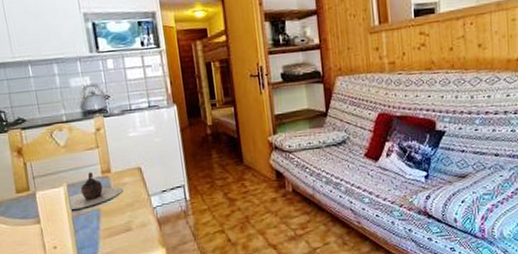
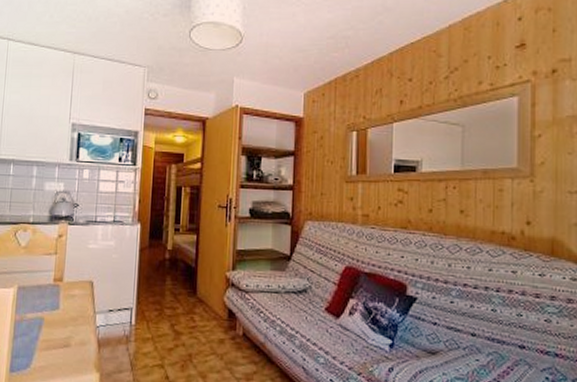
teapot: present [68,172,124,209] -> none [16,277,72,314]

